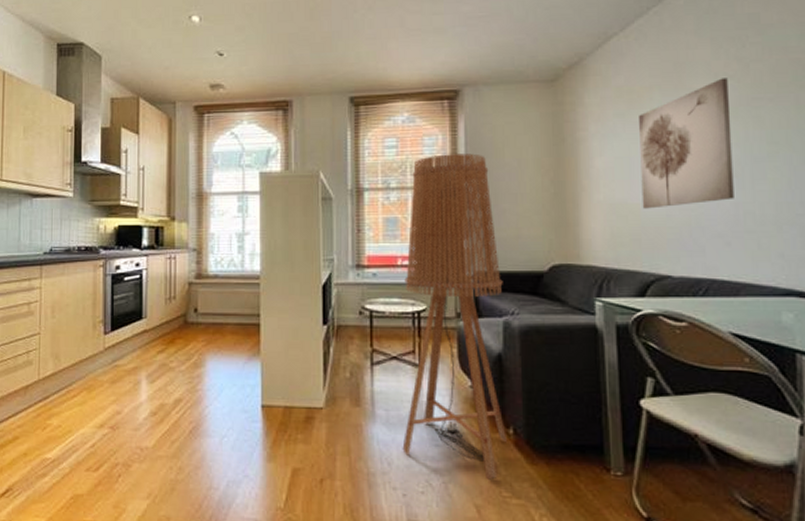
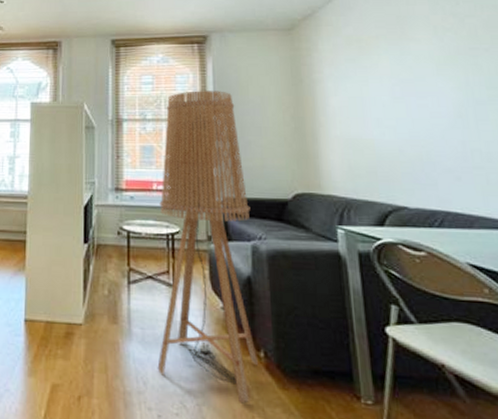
wall art: present [639,78,734,209] -> none [368,30,461,144]

